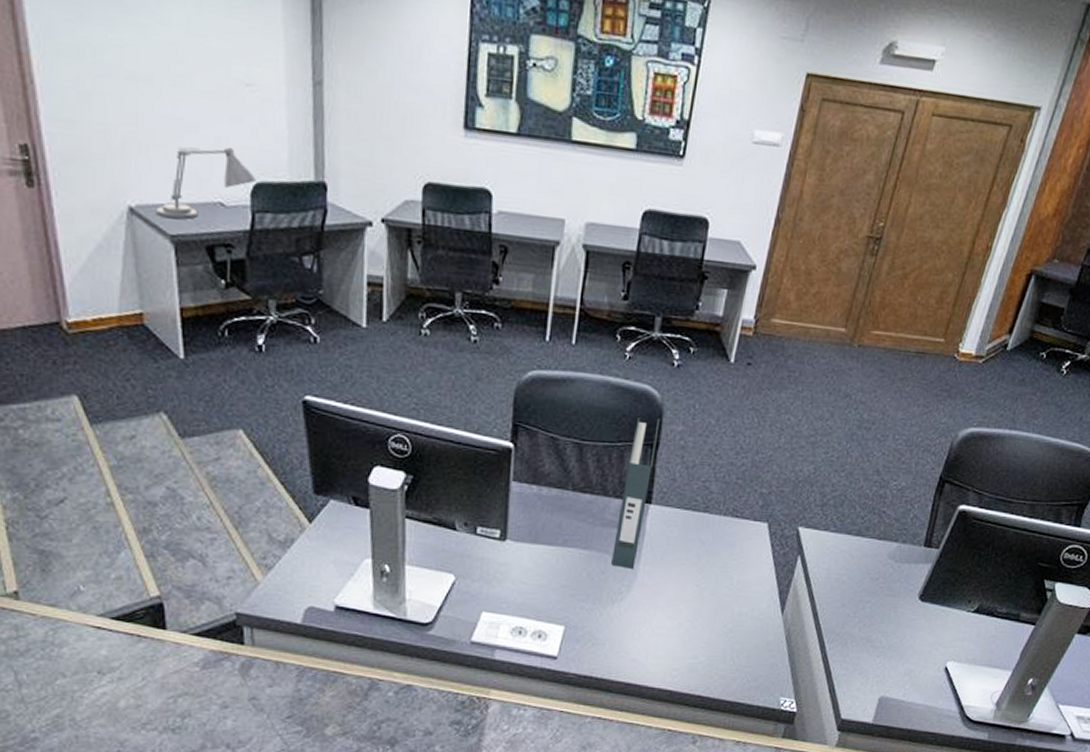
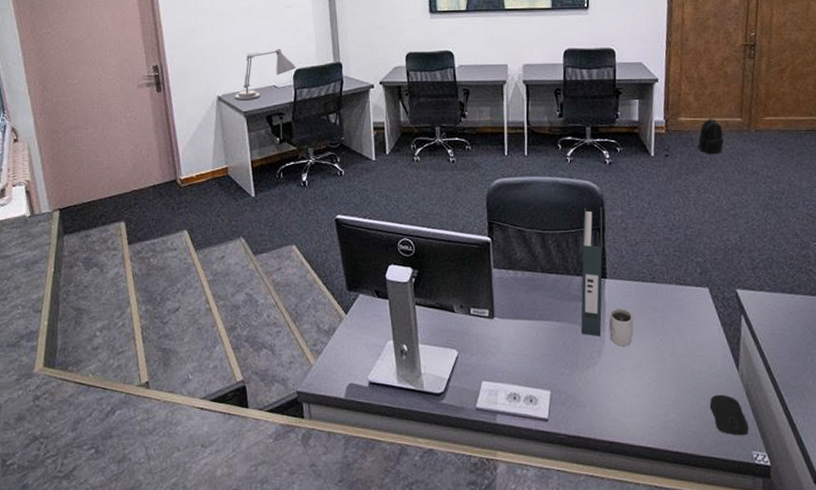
mug: none [644,538,676,582] -> present [609,308,634,346]
computer mouse: none [744,638,782,682] -> present [710,394,749,436]
backpack: none [788,324,822,369] -> present [698,118,724,154]

